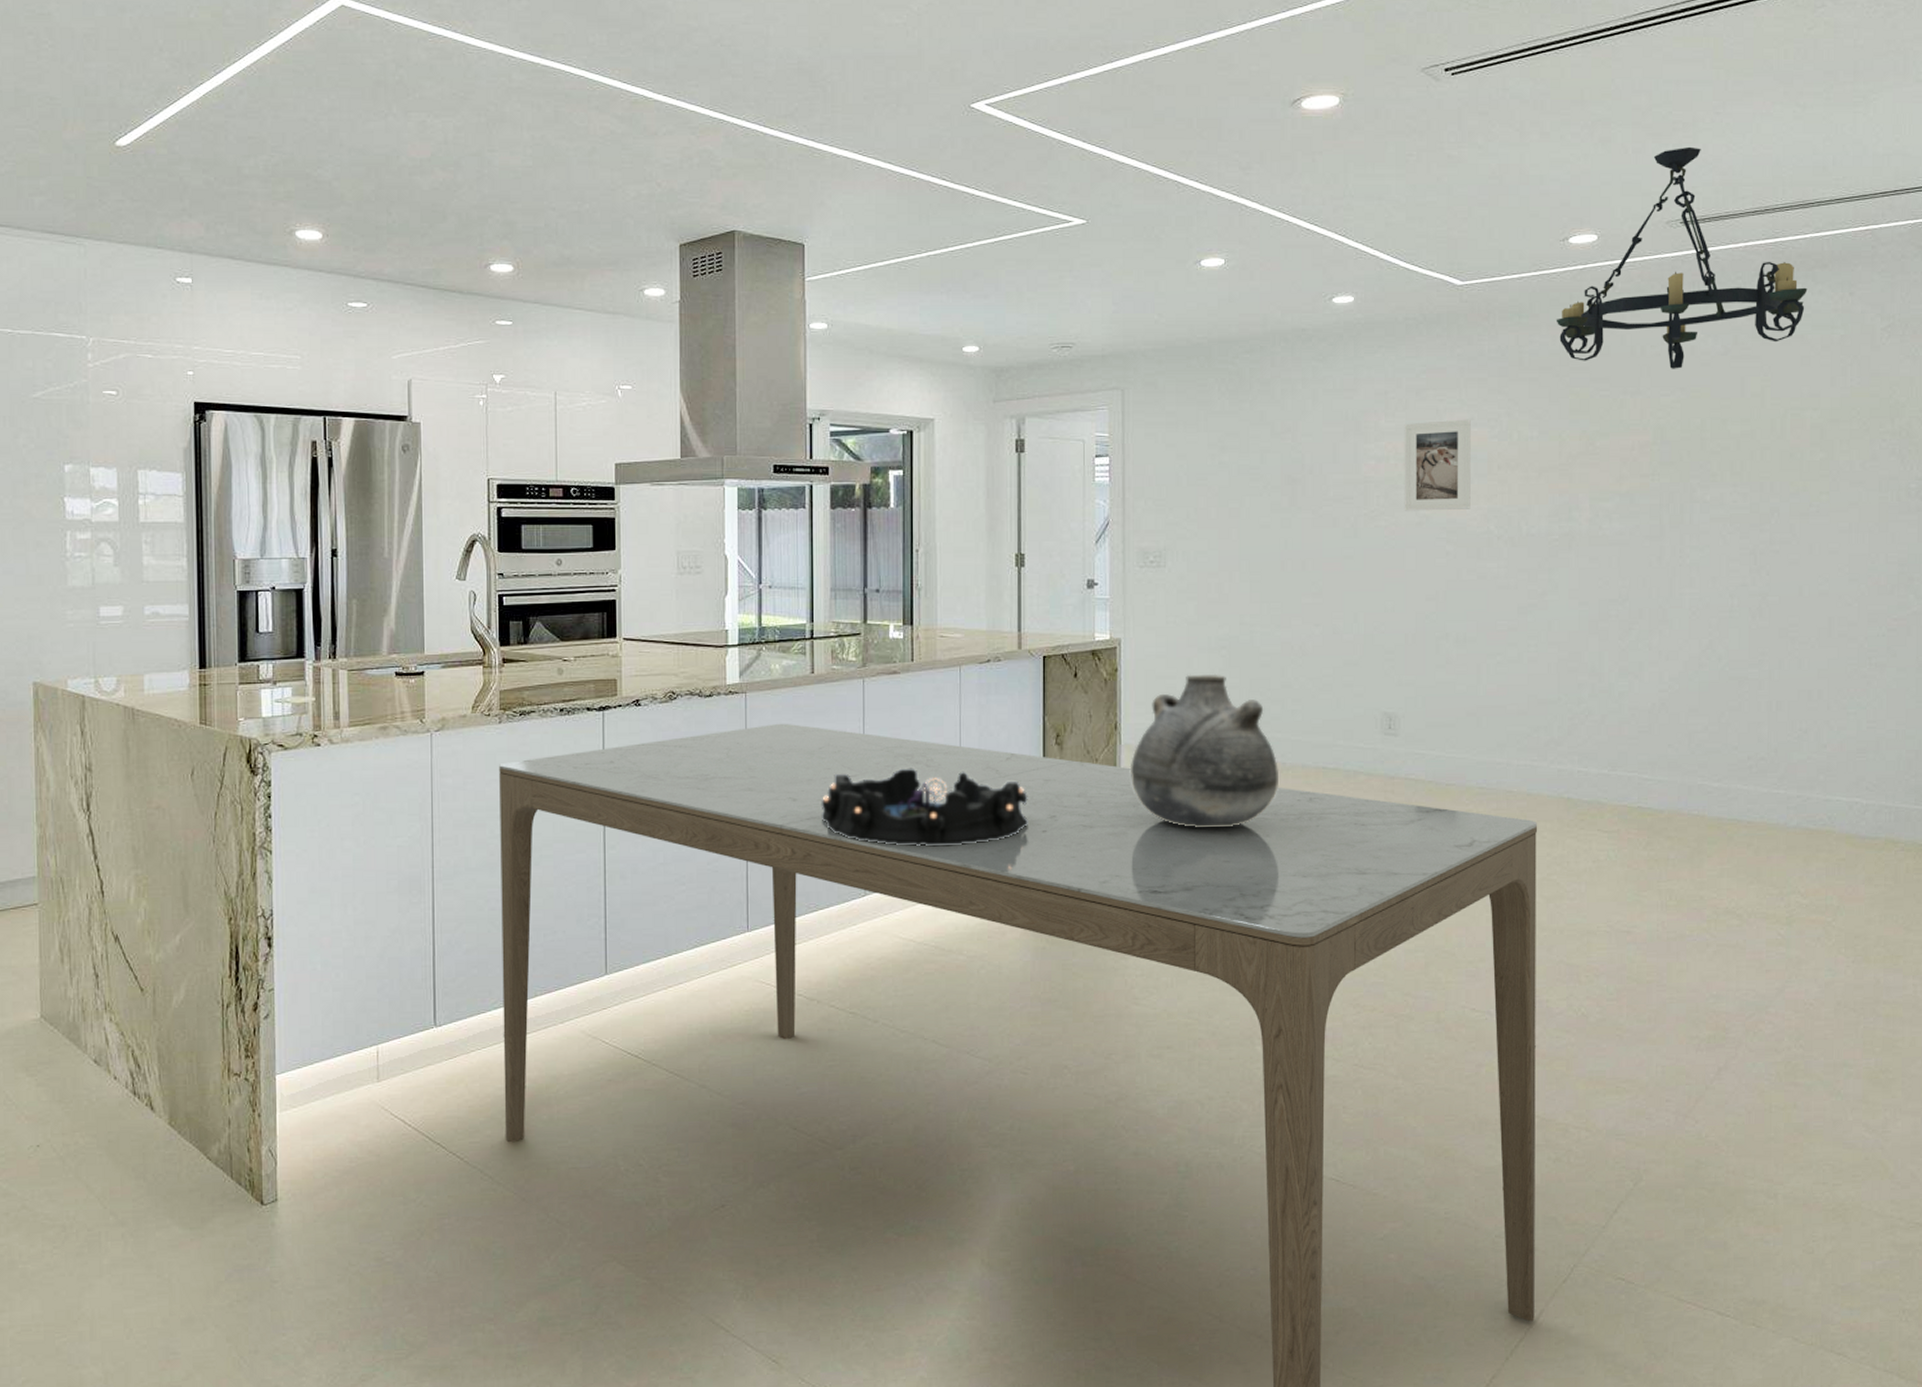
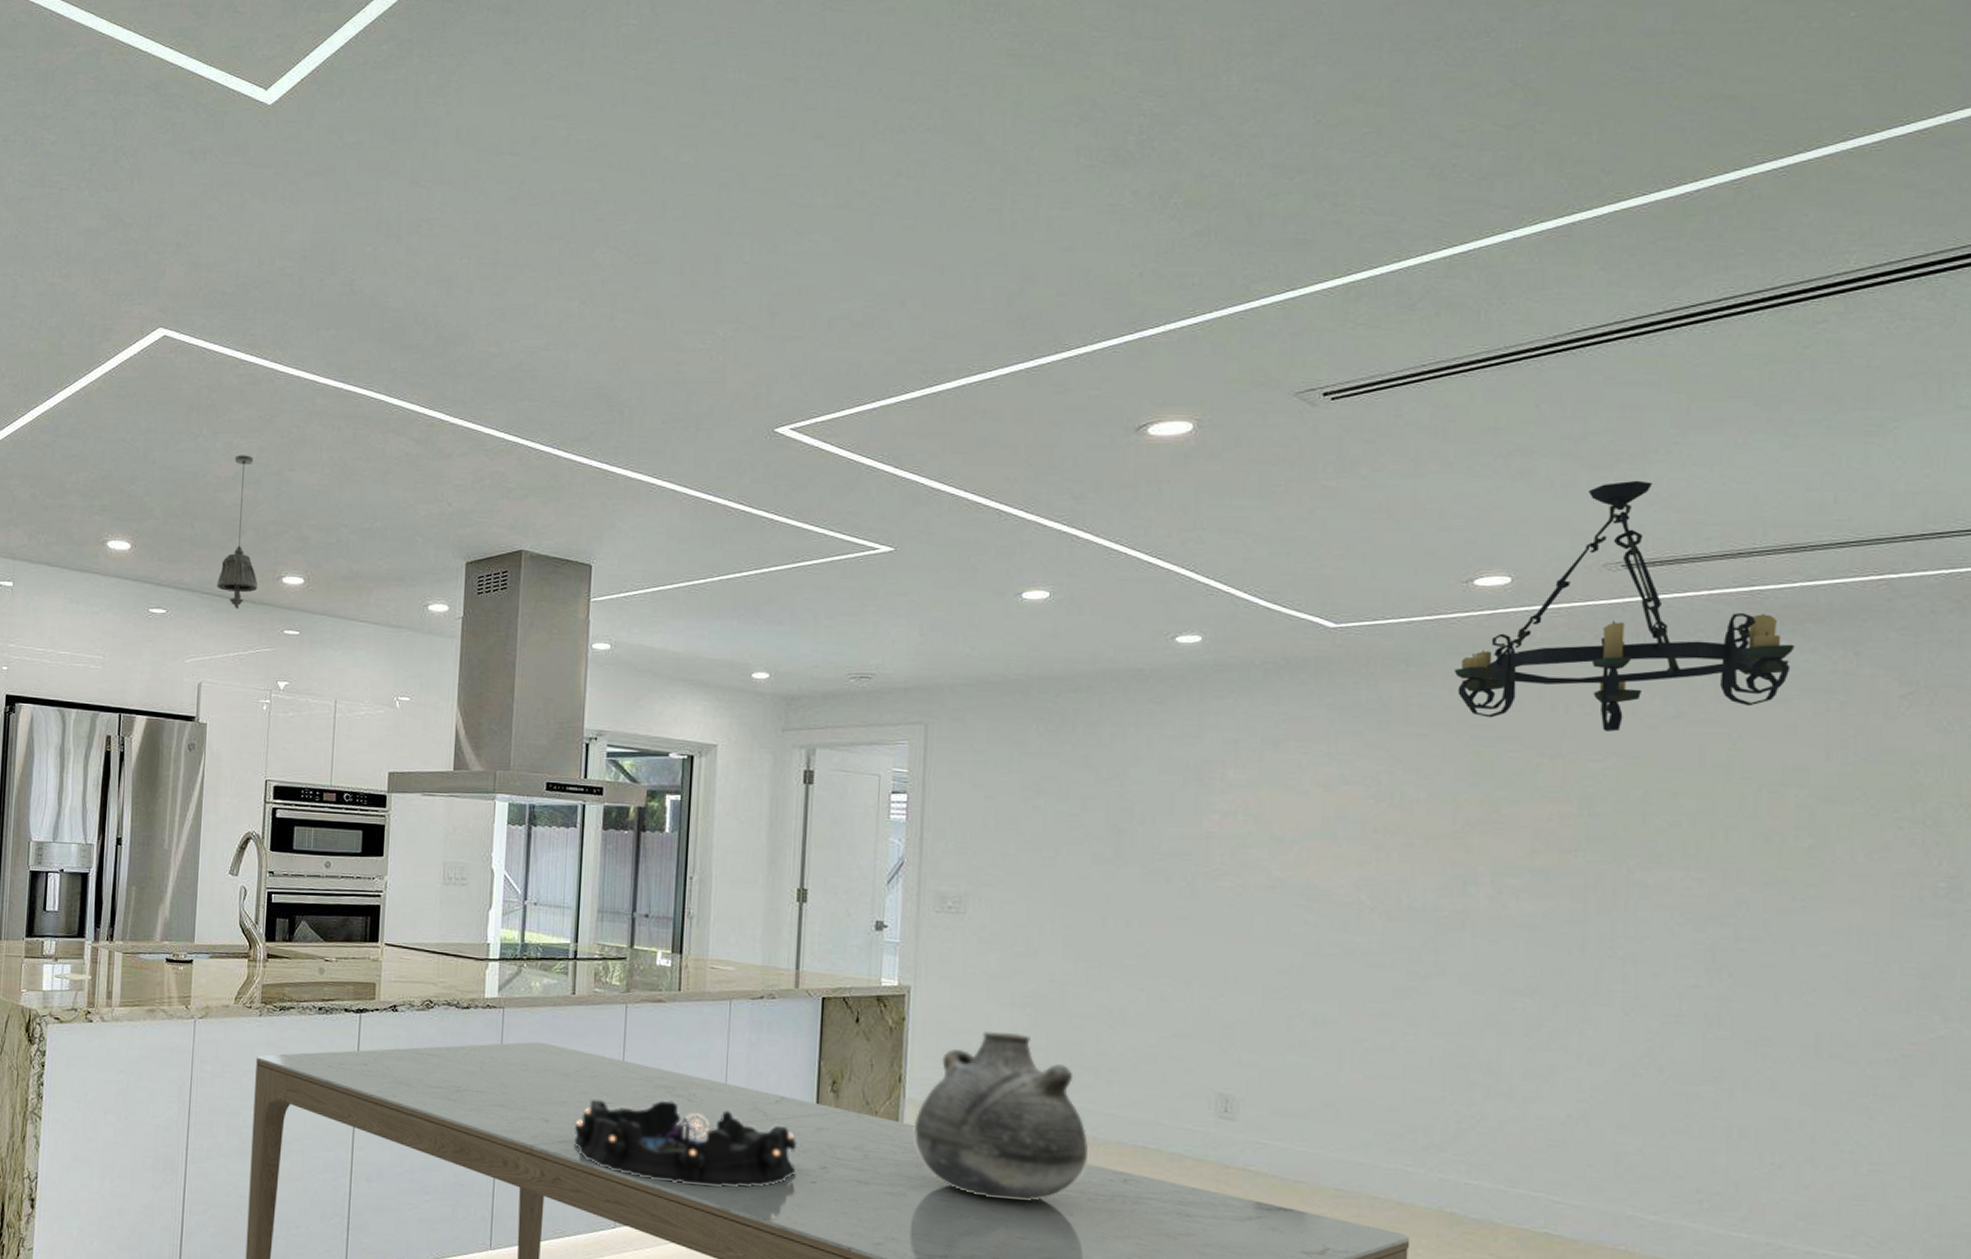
pendant light: none [420,135,465,301] -> present [216,455,258,610]
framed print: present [1404,419,1471,511] -> none [1253,775,1341,876]

